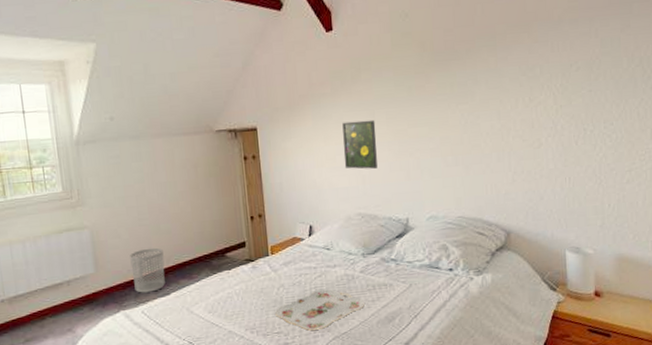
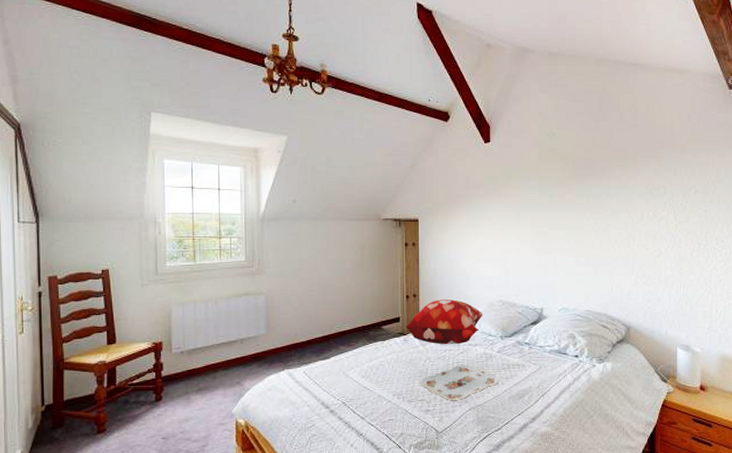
waste bin: present [130,247,165,293] -> none [298,316,328,355]
decorative pillow: none [252,216,341,269] -> present [405,299,483,345]
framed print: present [342,119,377,169] -> none [491,220,521,263]

